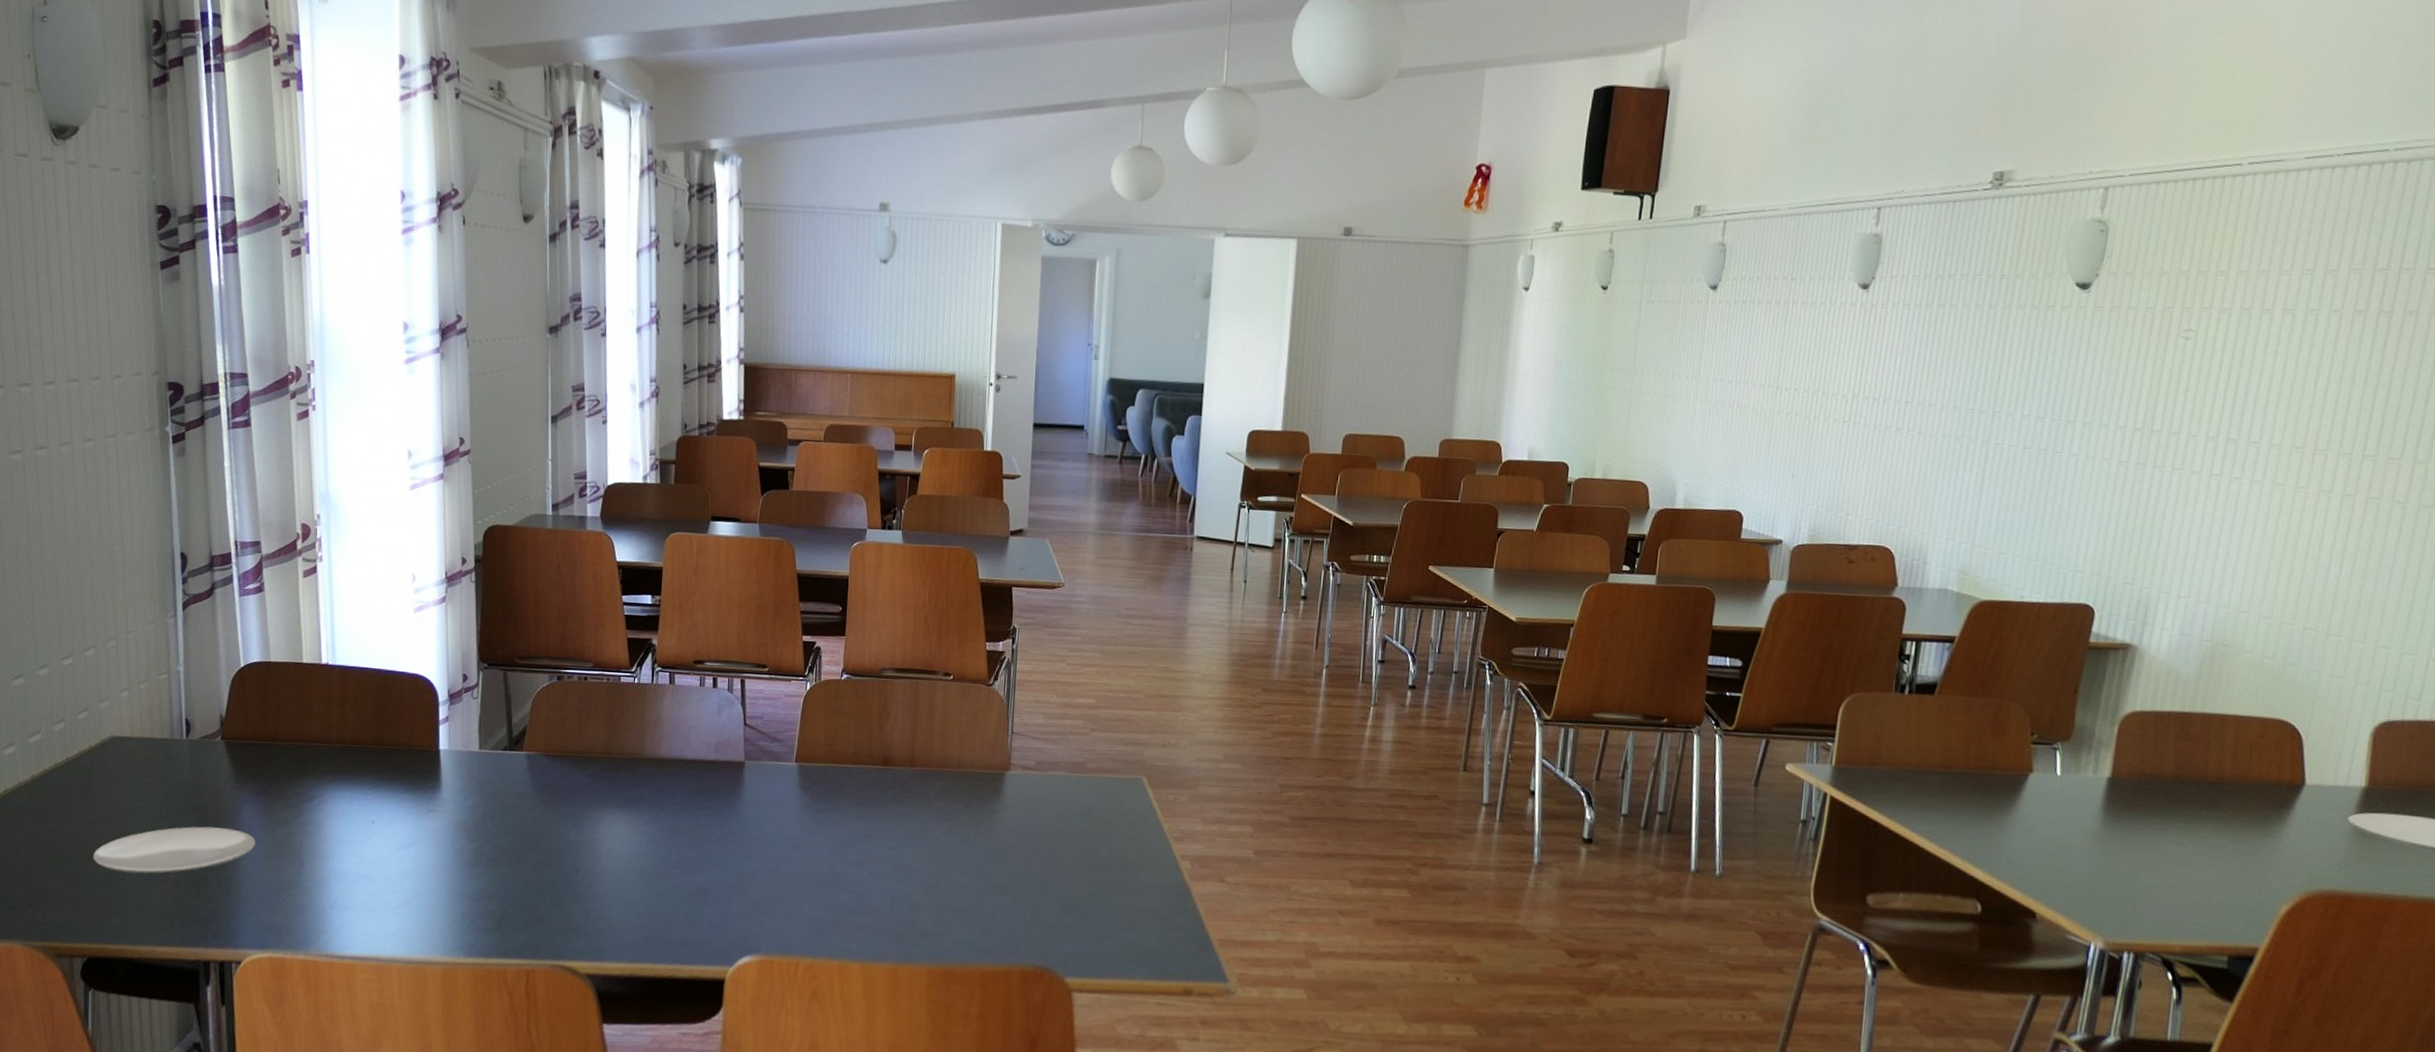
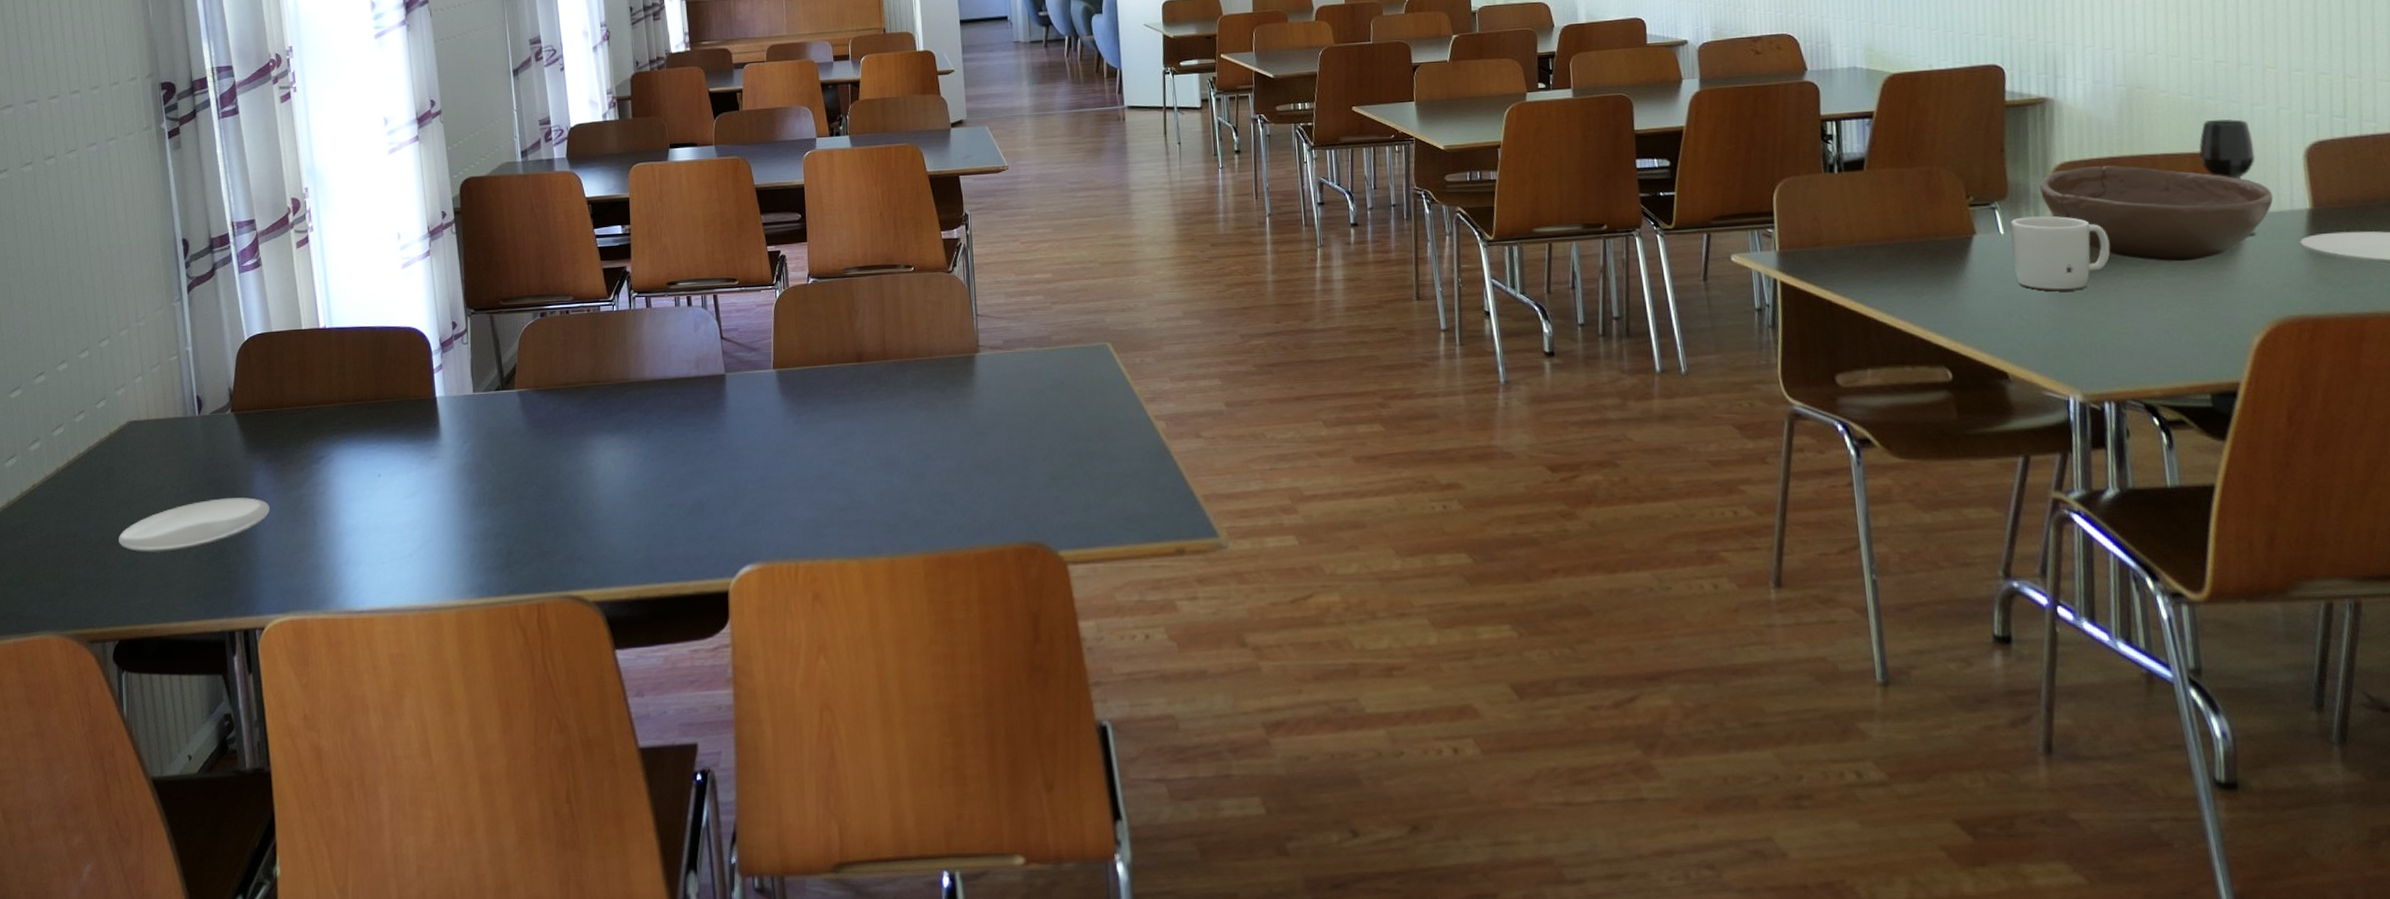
mug: none [2063,760,2163,840] -> present [2010,215,2111,292]
bowl: none [2105,718,2332,824] -> present [2040,165,2274,262]
wine glass: none [2267,687,2325,807] -> present [2198,119,2256,236]

